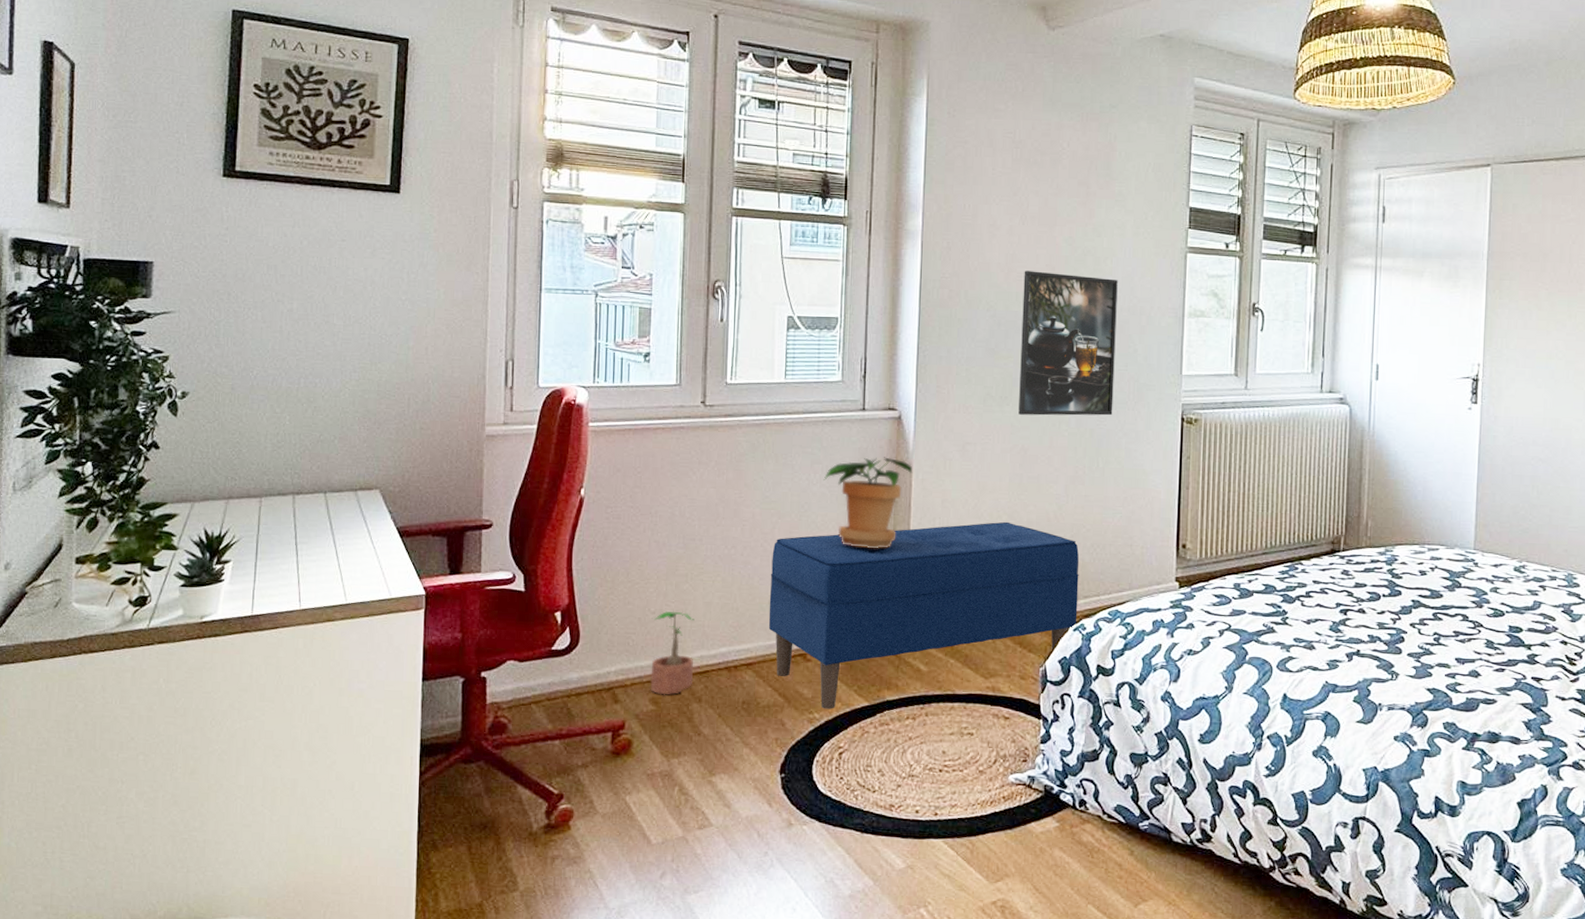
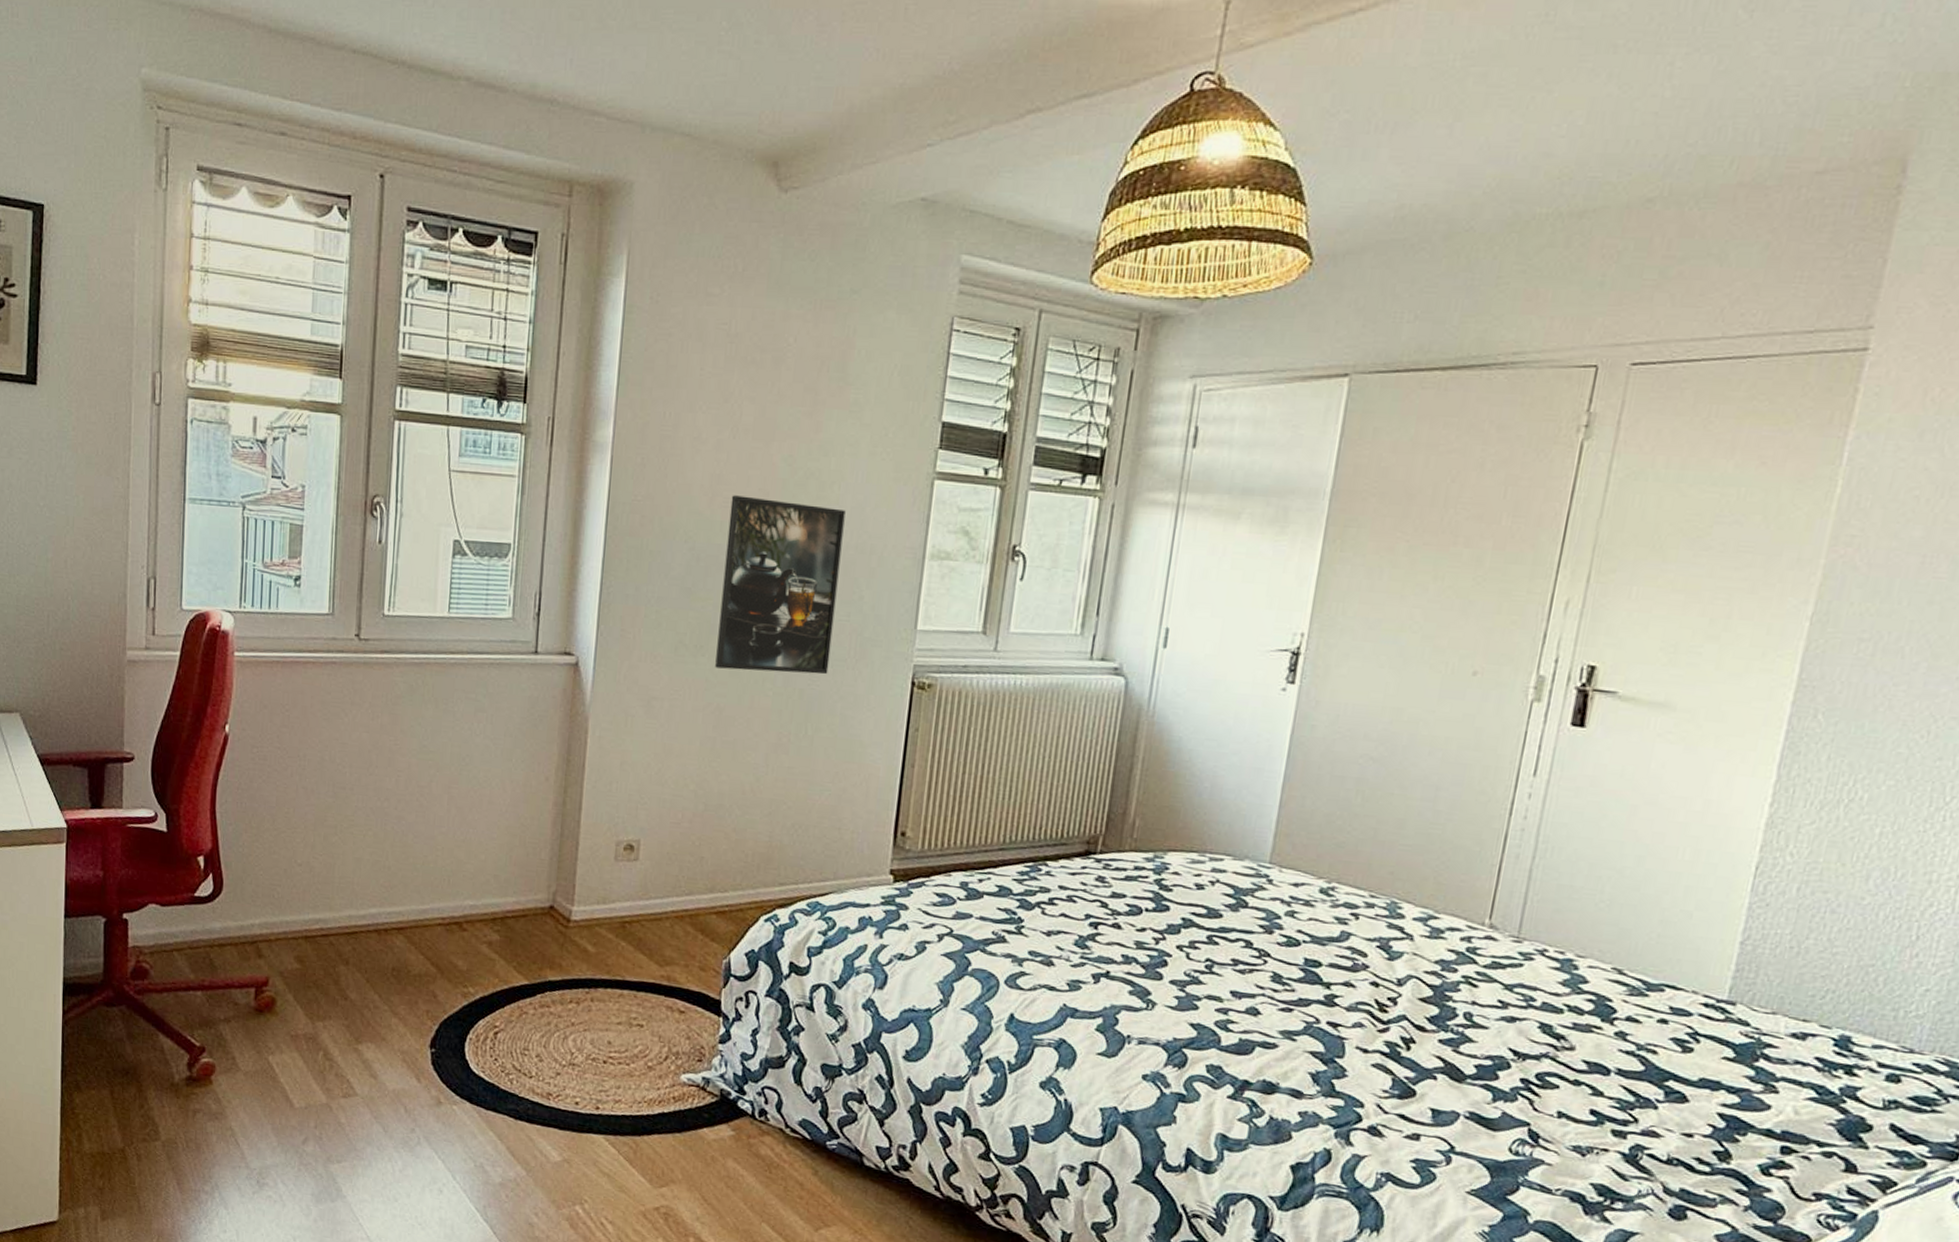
potted plant: present [650,611,695,695] -> none [295,864,343,954]
bench: present [768,521,1080,709] -> none [422,791,777,985]
potted plant: present [823,457,913,548] -> none [487,708,590,812]

